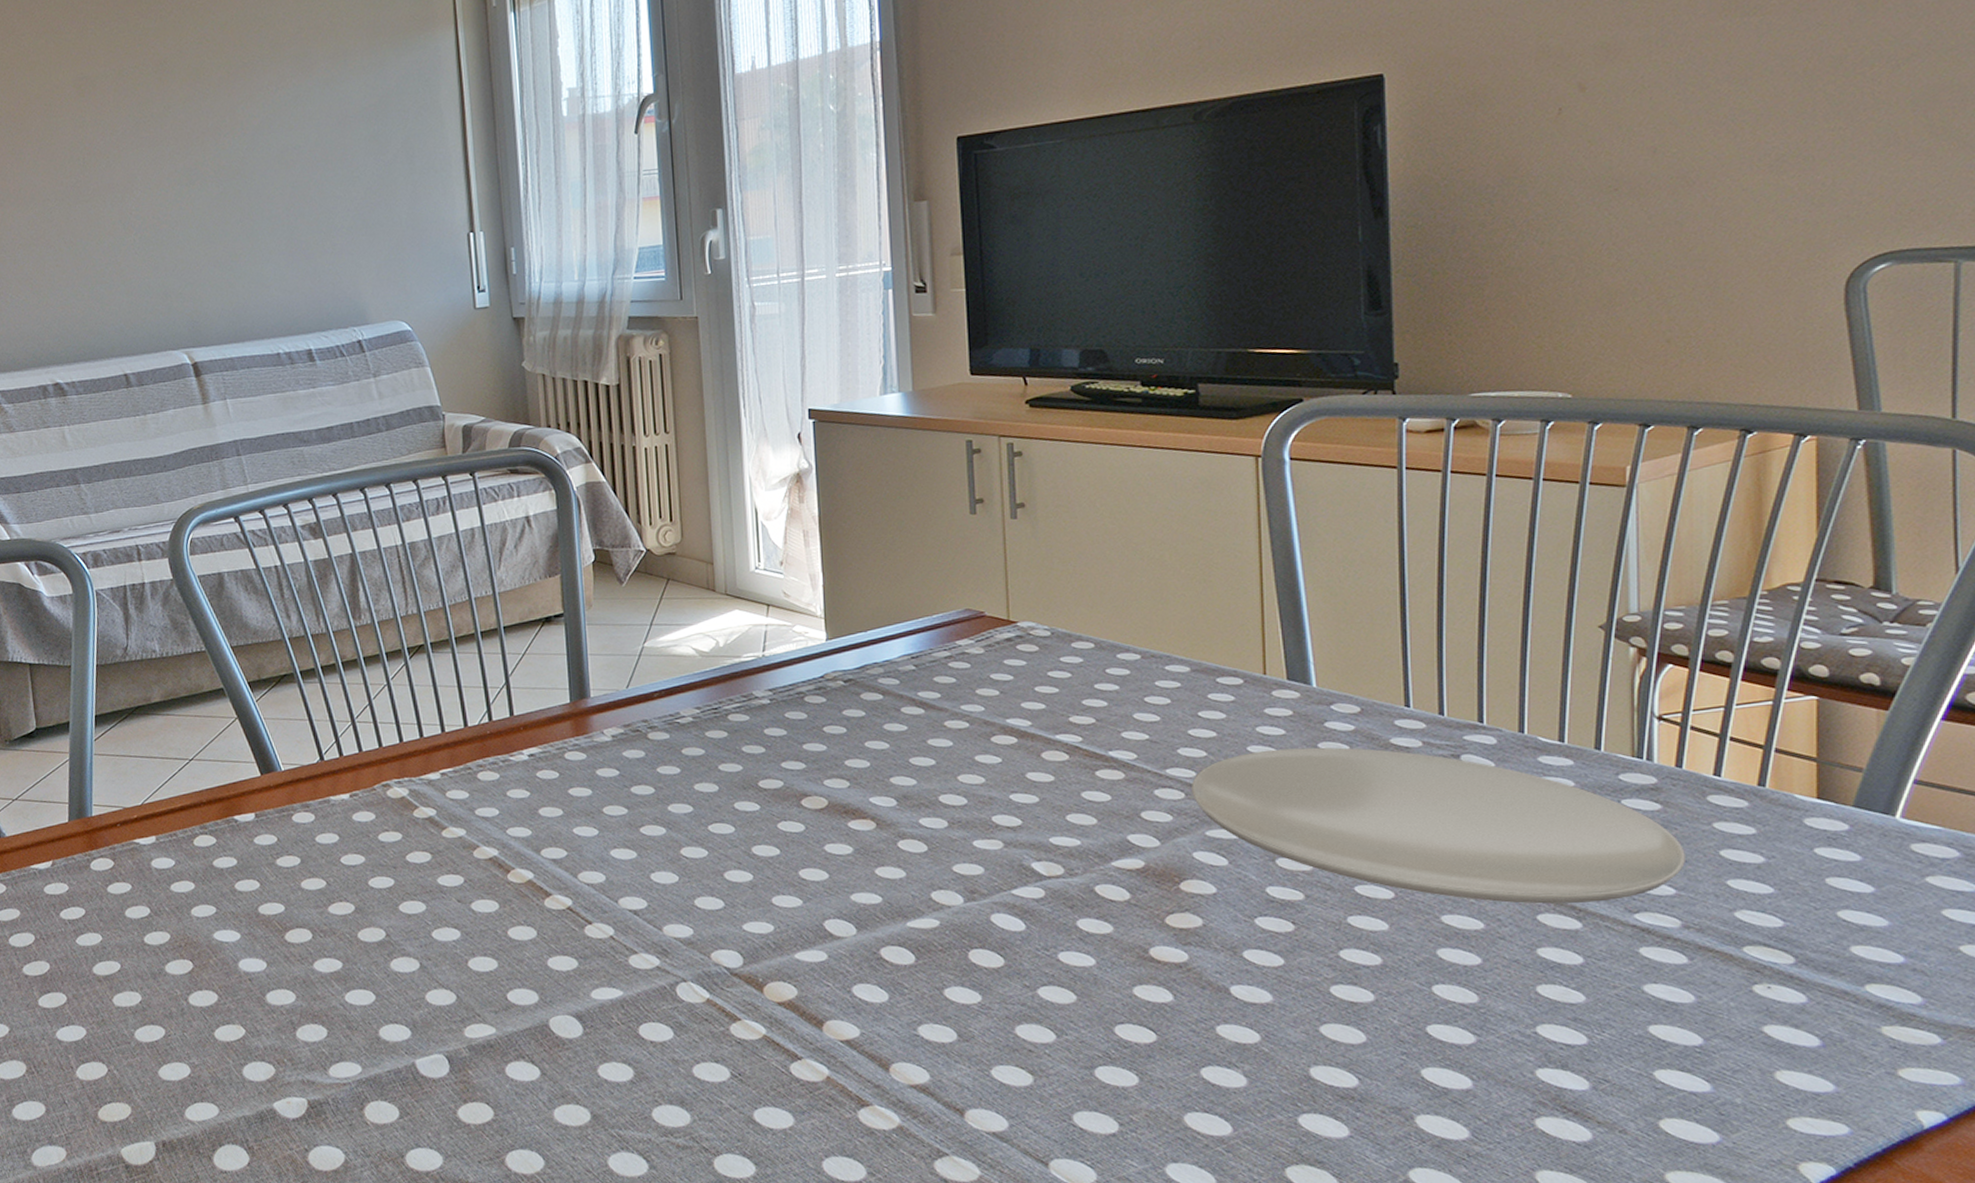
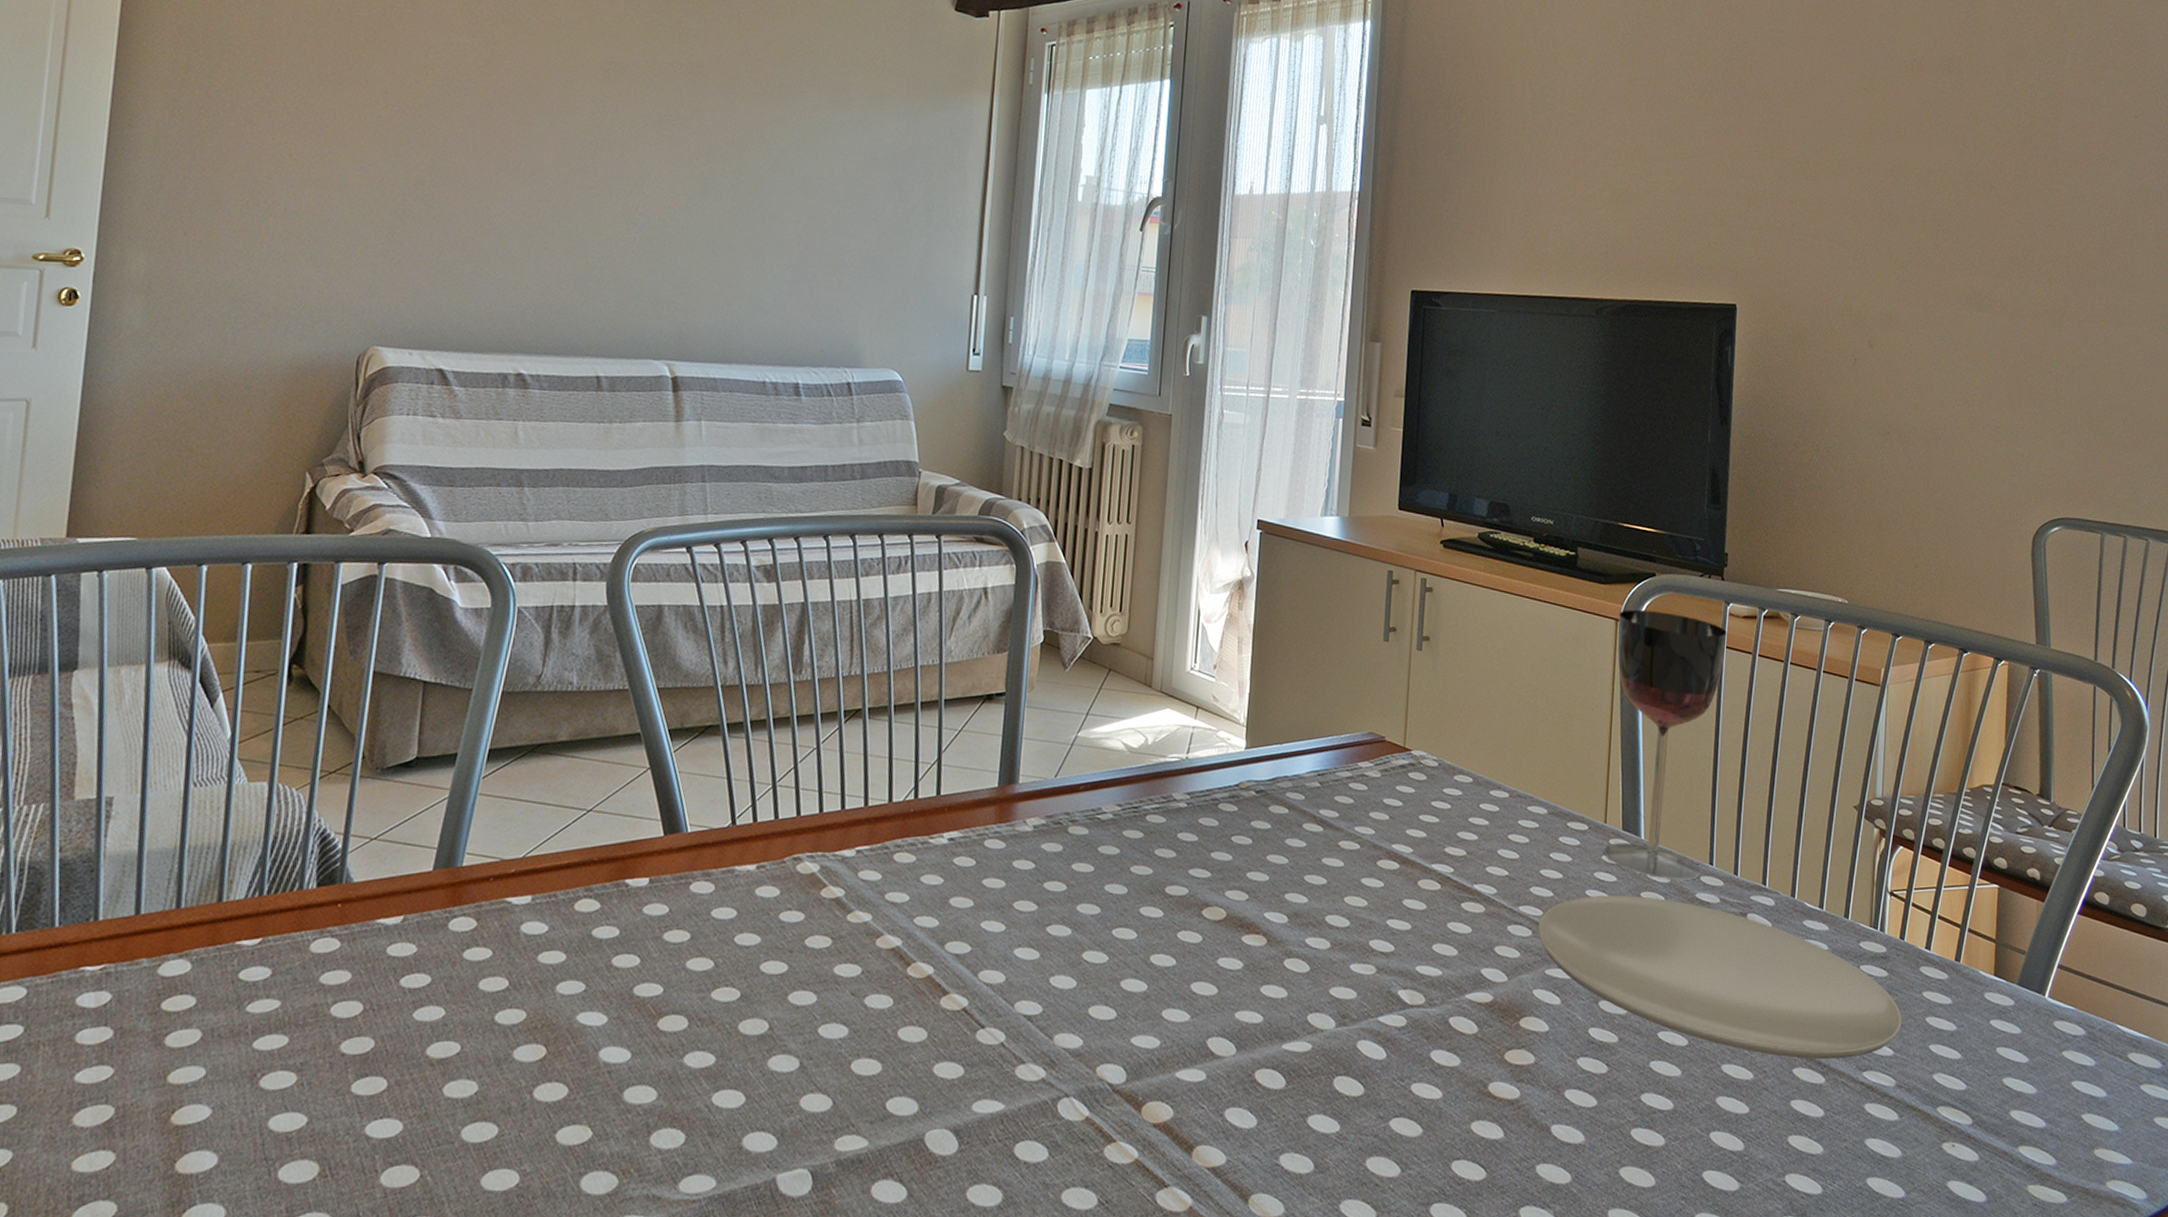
wineglass: none [1258,439,1405,727] -> present [1603,610,1727,881]

